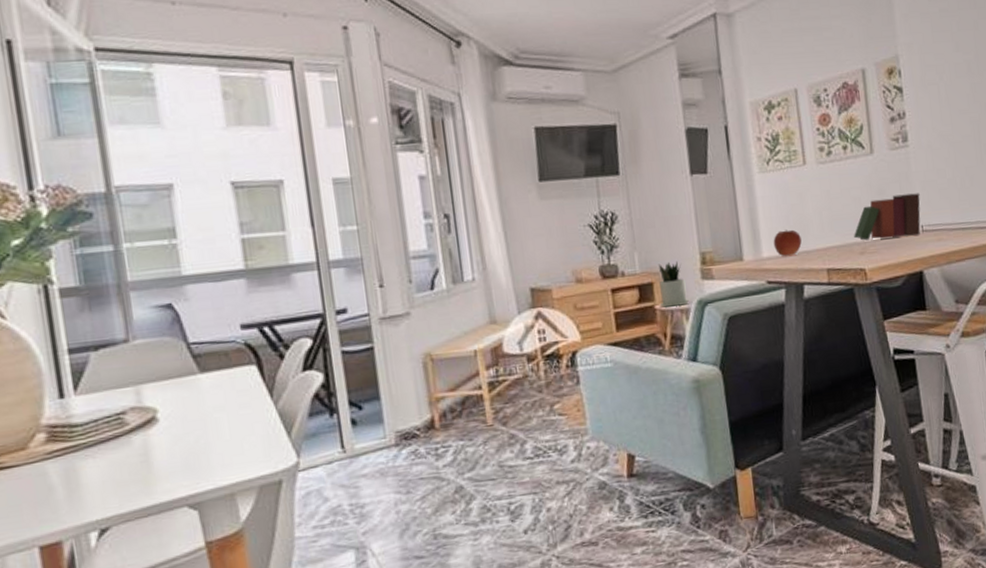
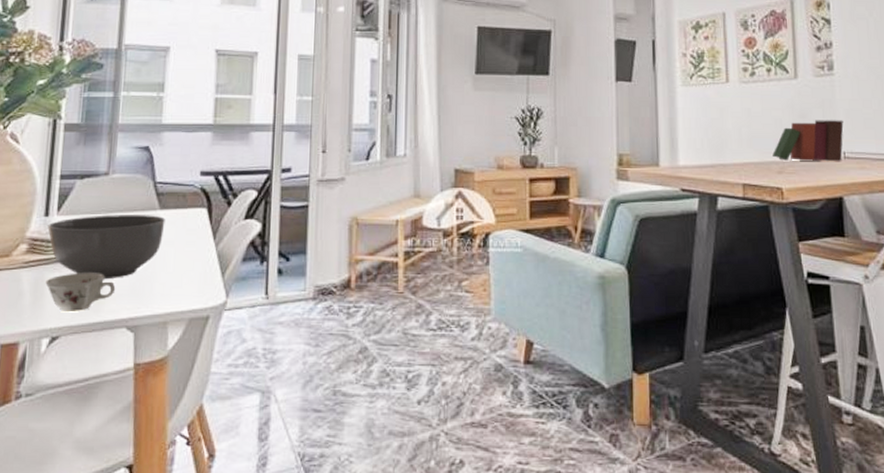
bowl: none [66,380,211,459] -> present [47,215,165,280]
teacup: none [78,452,166,501] -> present [45,273,116,313]
planter: present [658,260,689,308] -> none [573,159,602,202]
fruit: present [773,229,802,257] -> none [690,142,719,168]

